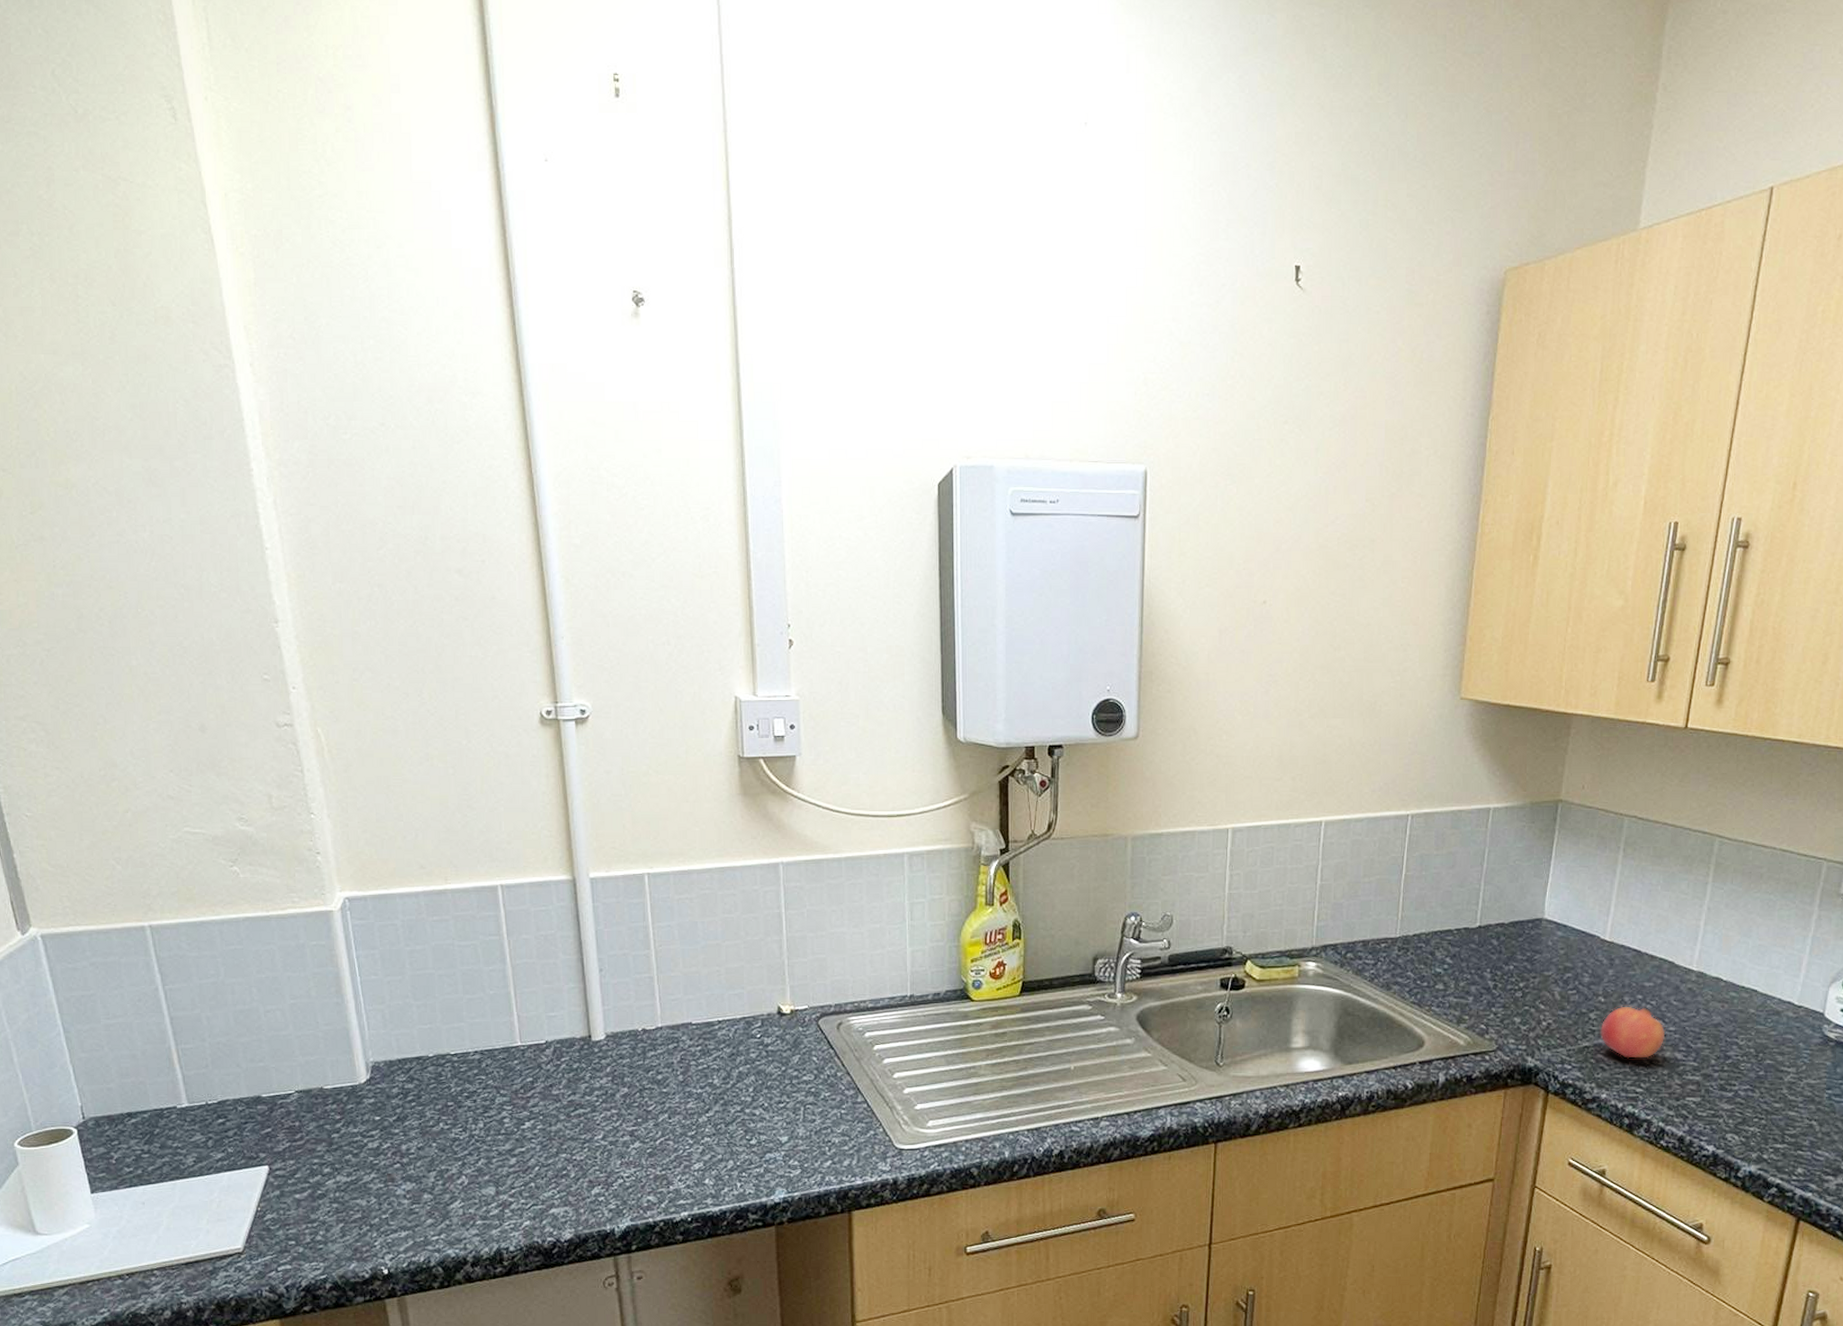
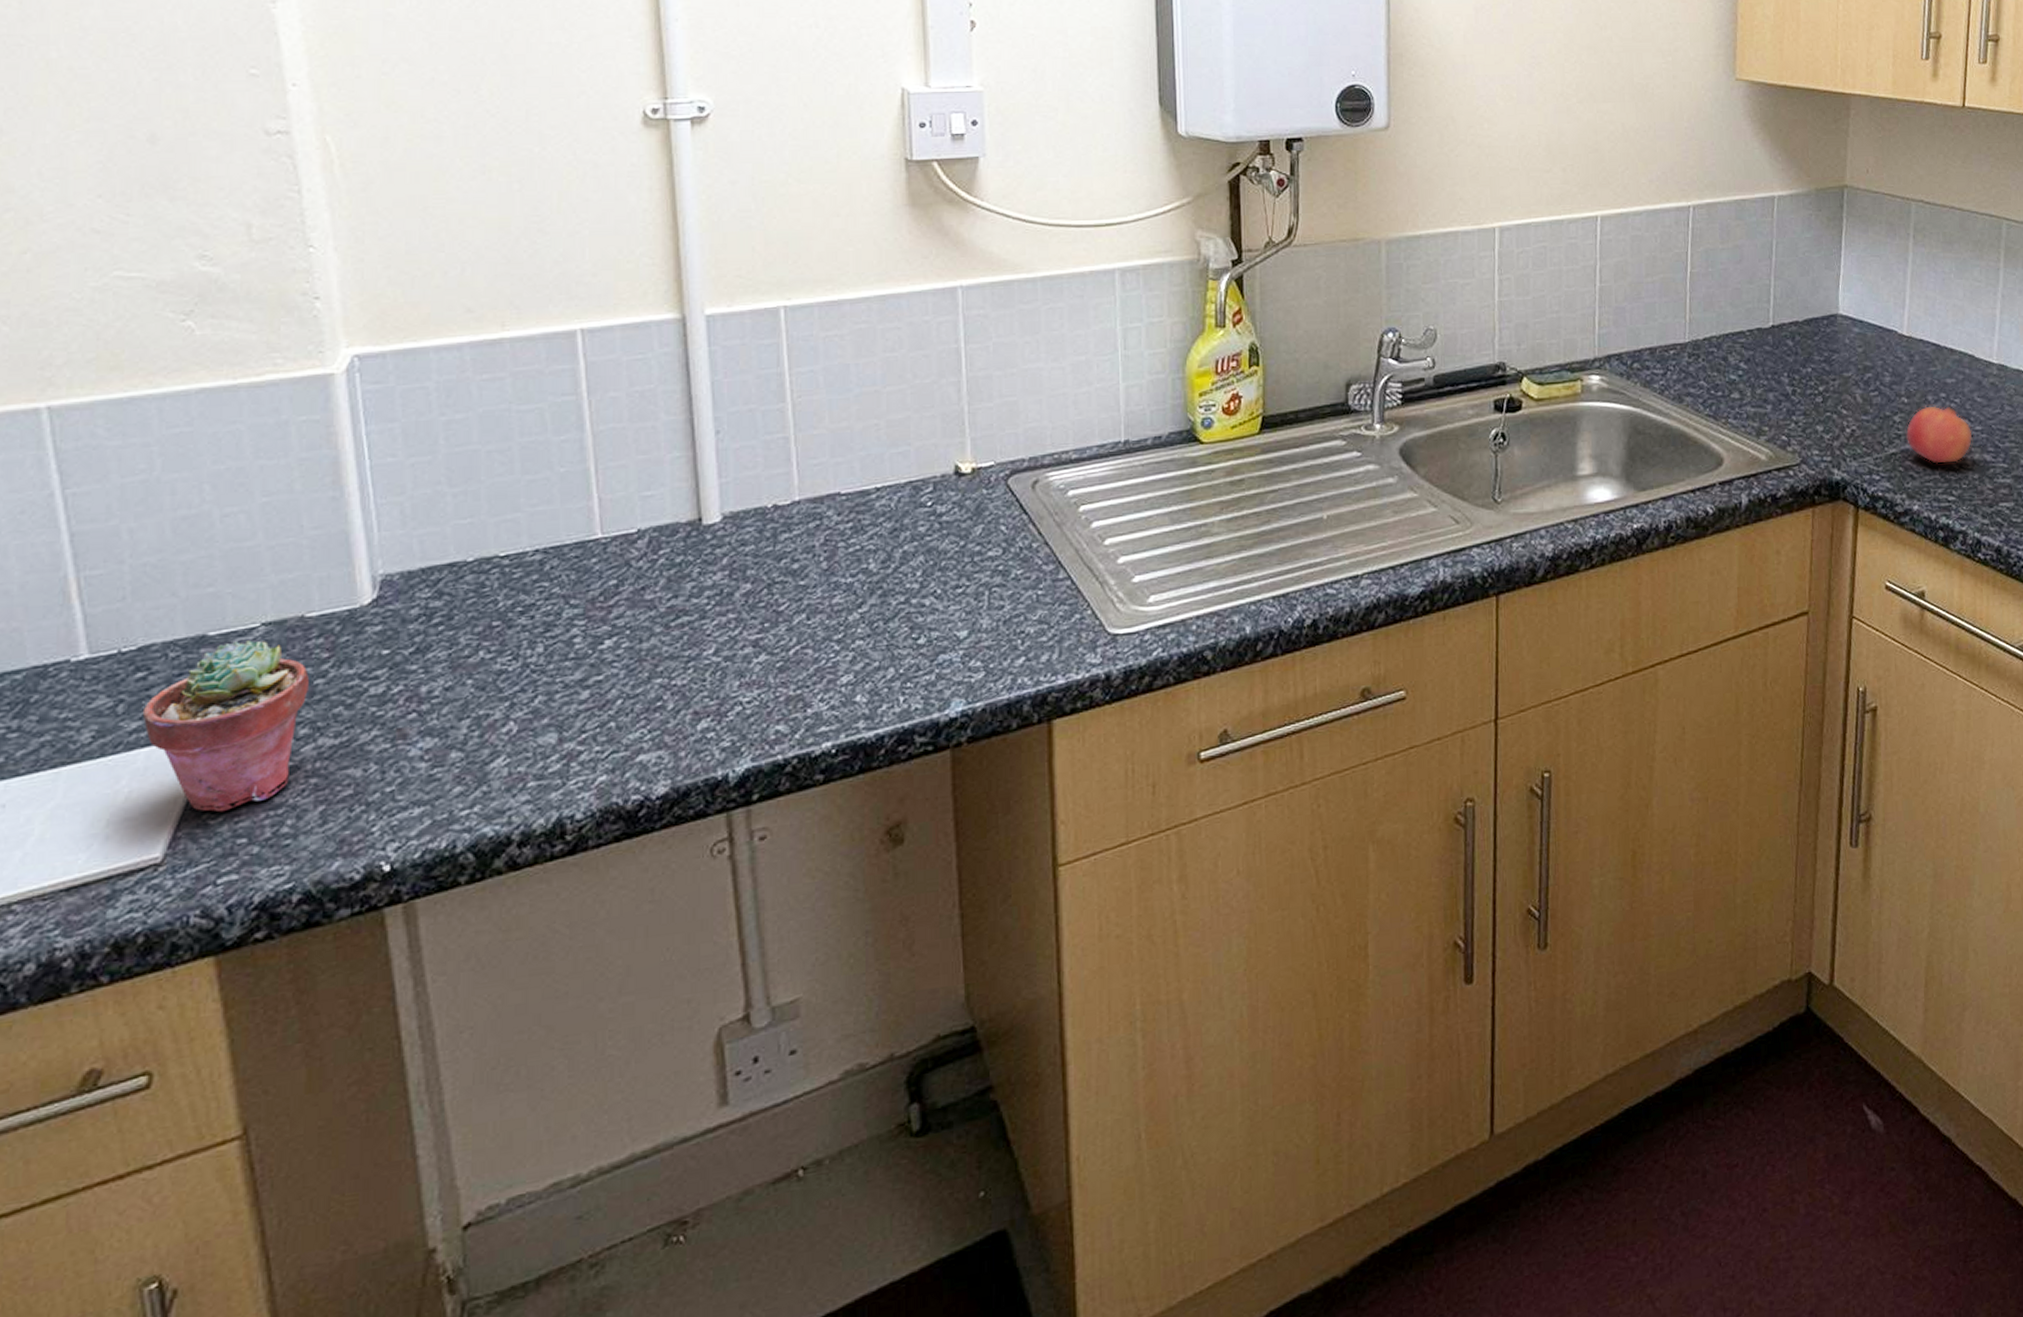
potted succulent: none [224,1103,328,1222] -> present [142,640,309,813]

